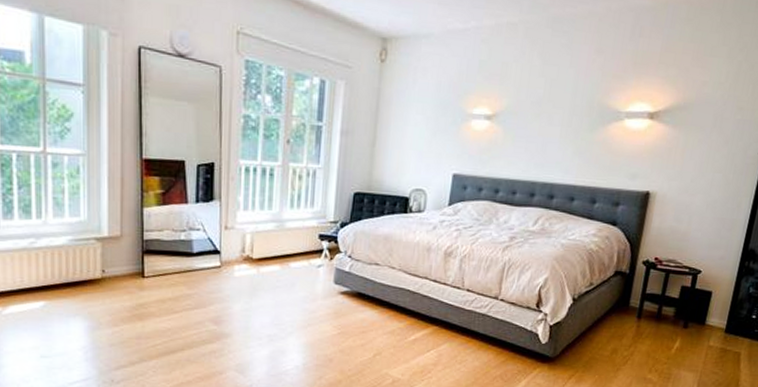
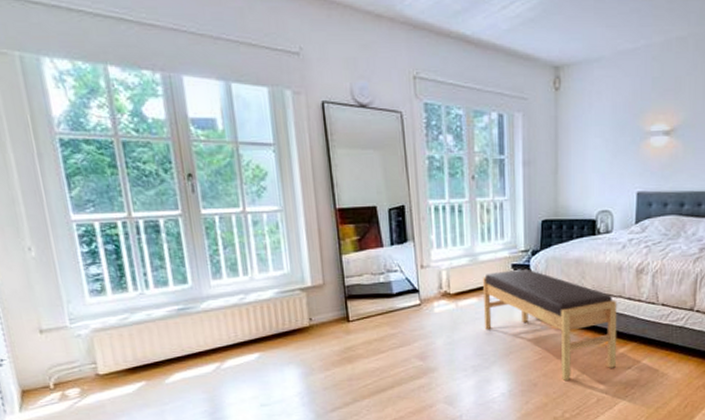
bench: none [284,240,423,360] -> present [482,268,617,382]

